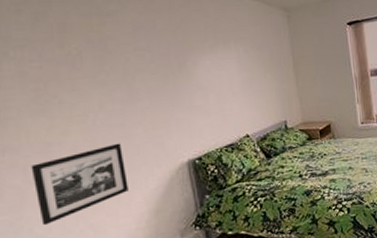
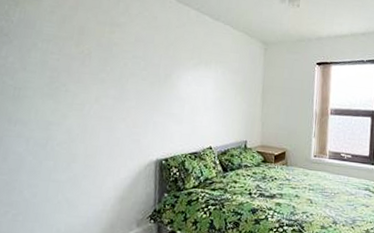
picture frame: present [31,143,129,226] -> none [30,133,106,191]

